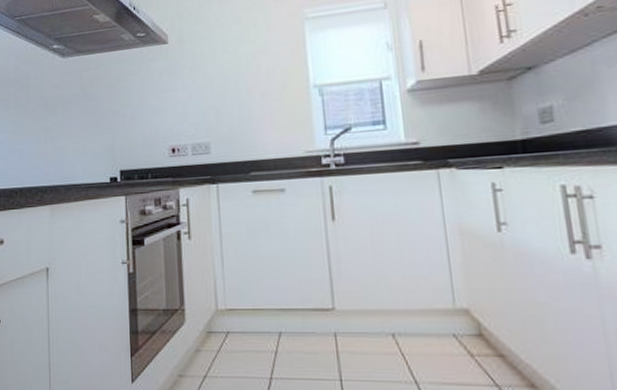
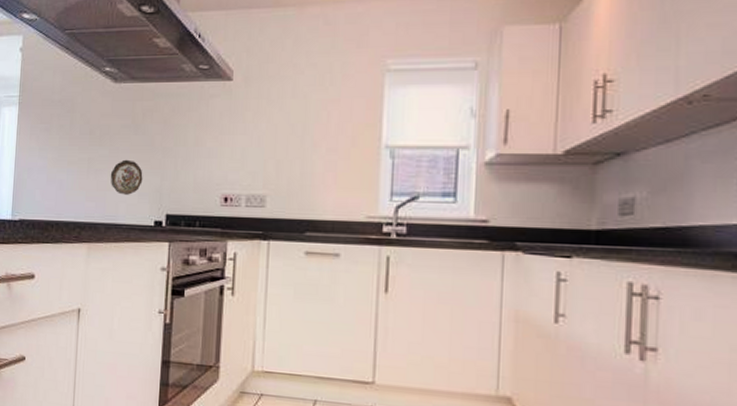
decorative plate: none [65,124,96,157] -> present [110,159,143,195]

